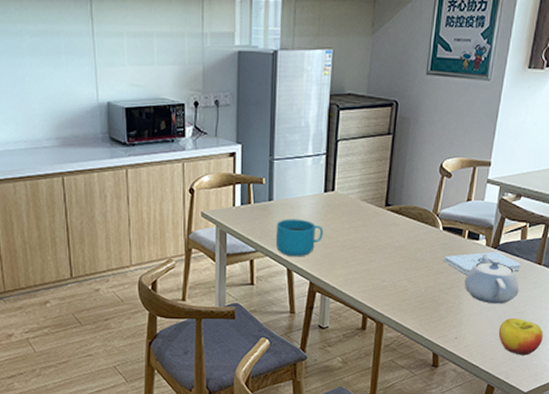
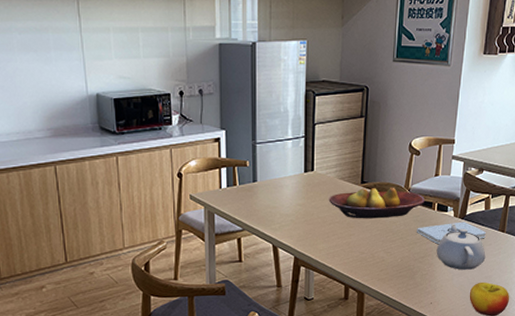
cup: present [275,219,323,257] -> none [261,198,305,234]
fruit bowl: none [349,211,454,245] -> present [328,187,425,219]

